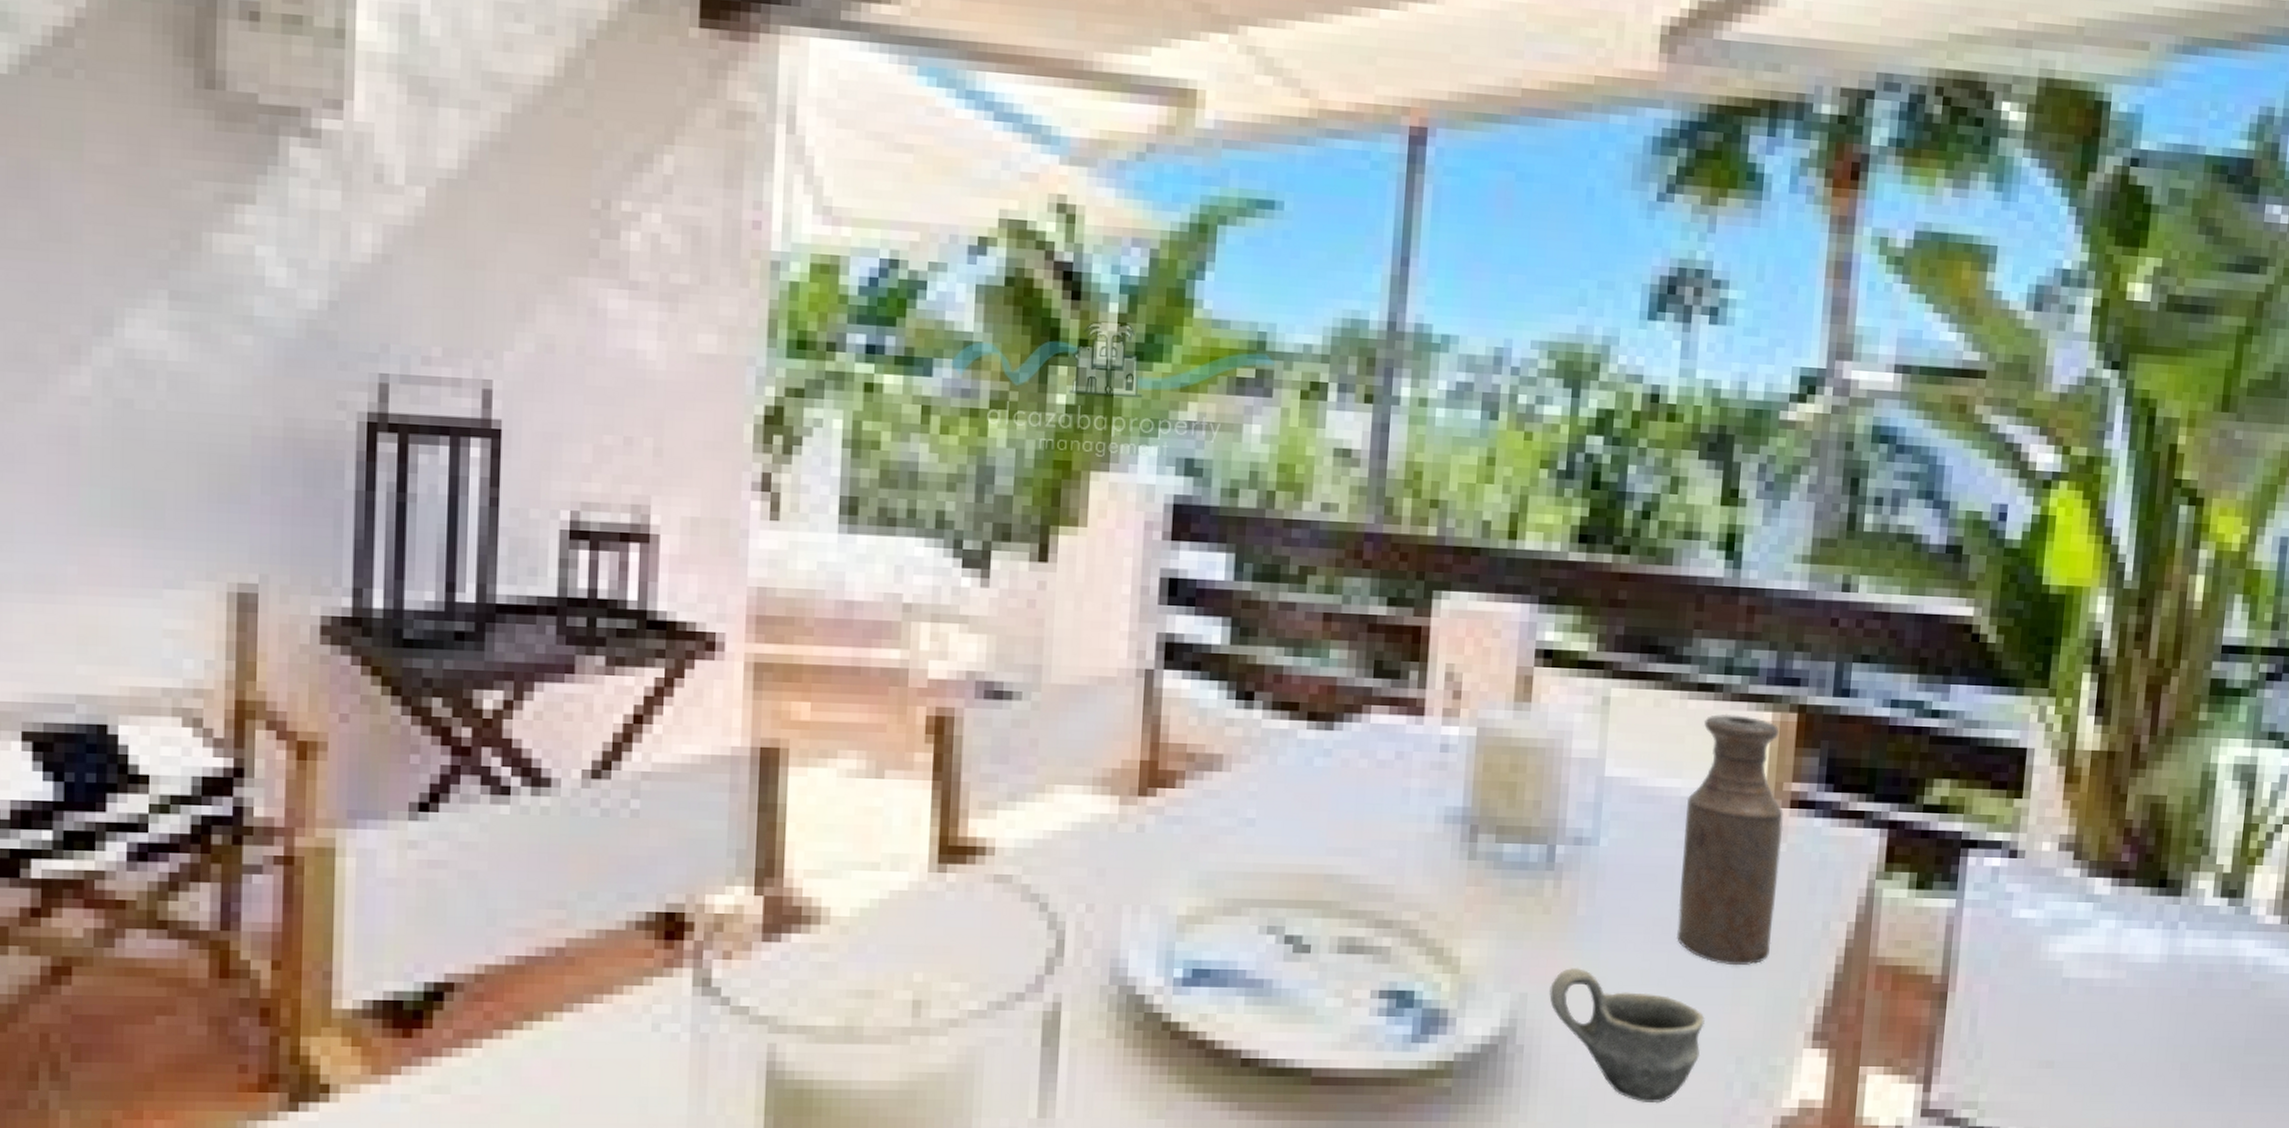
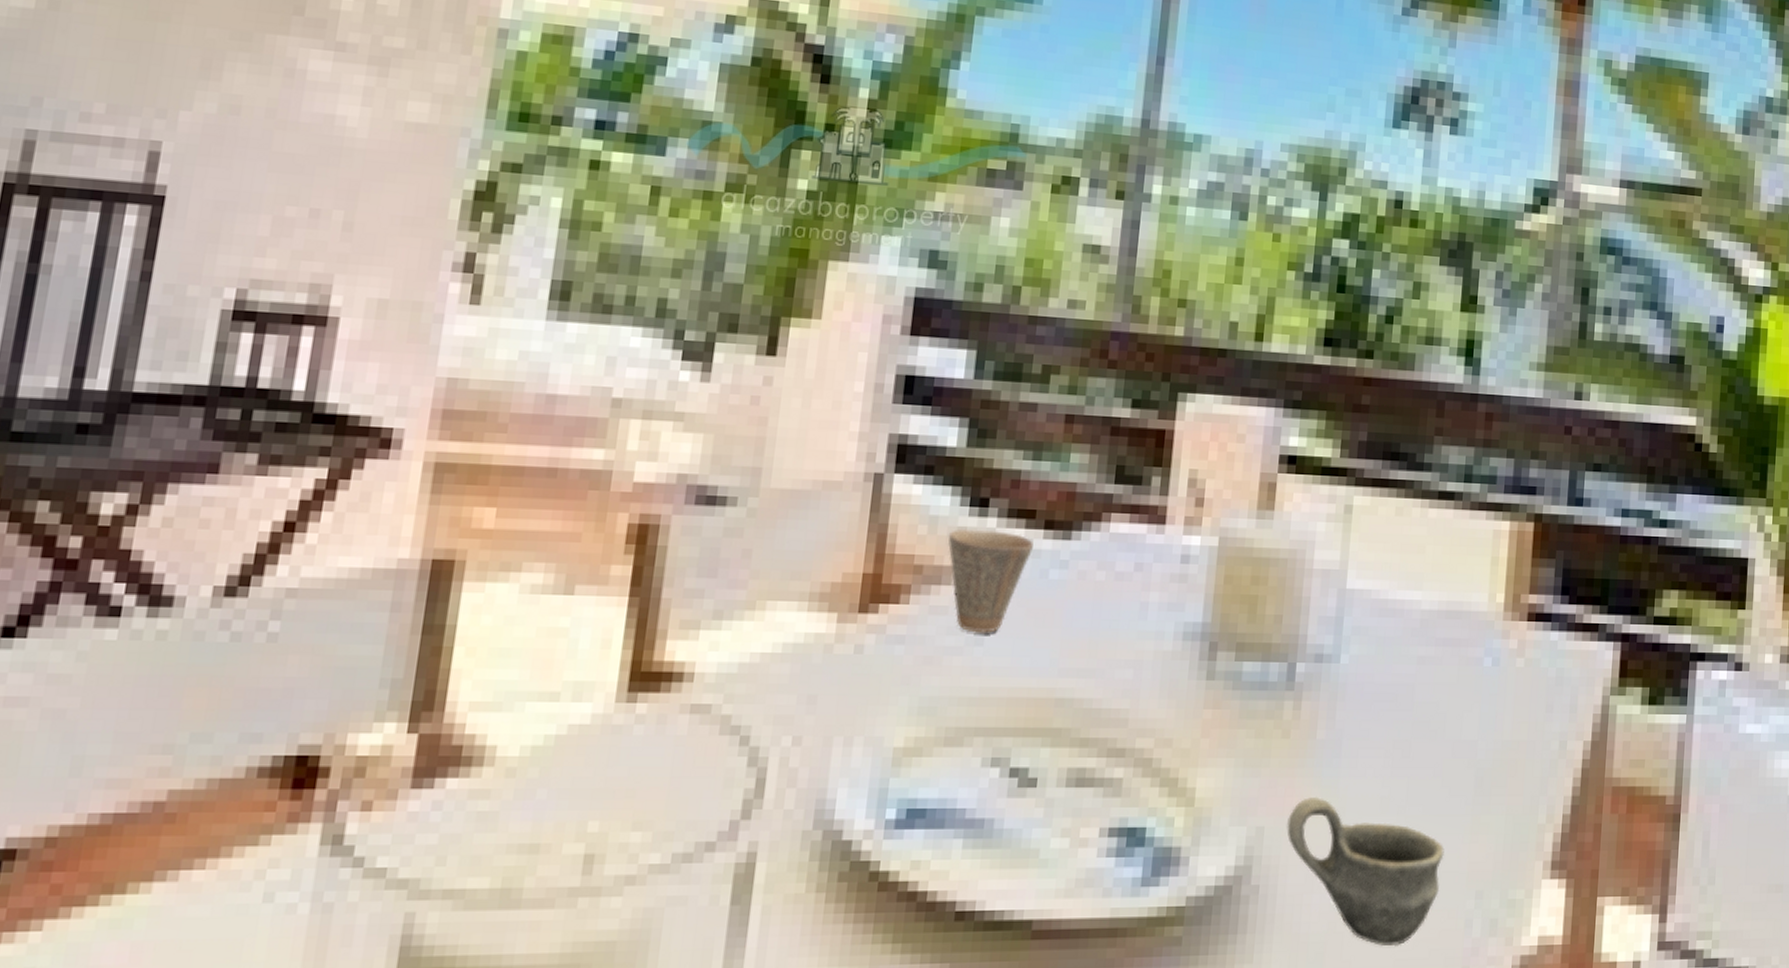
cup: none [1217,719,1298,815] -> present [948,528,1033,633]
bottle: present [1677,713,1784,966] -> none [1417,523,1521,791]

